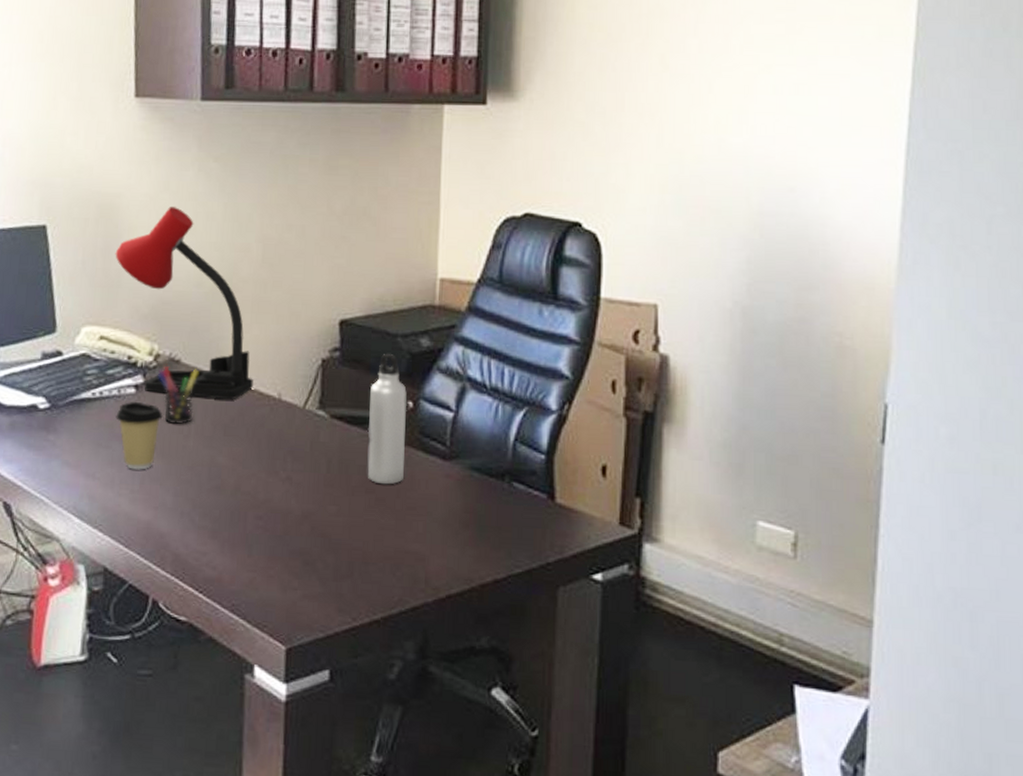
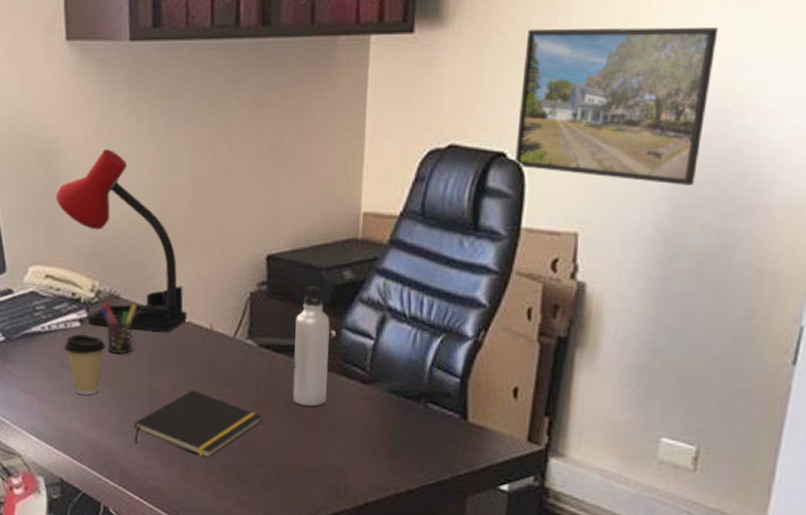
notepad: none [190,464,333,543] -> present [134,389,262,458]
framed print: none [591,105,777,260] -> present [515,27,719,185]

